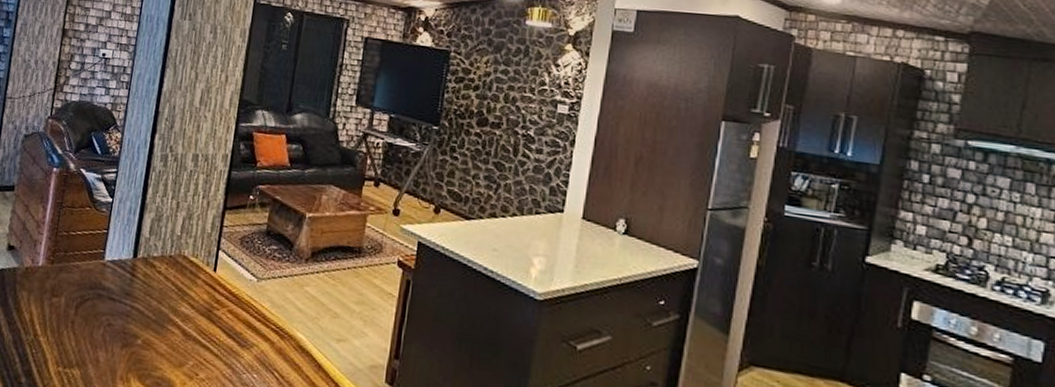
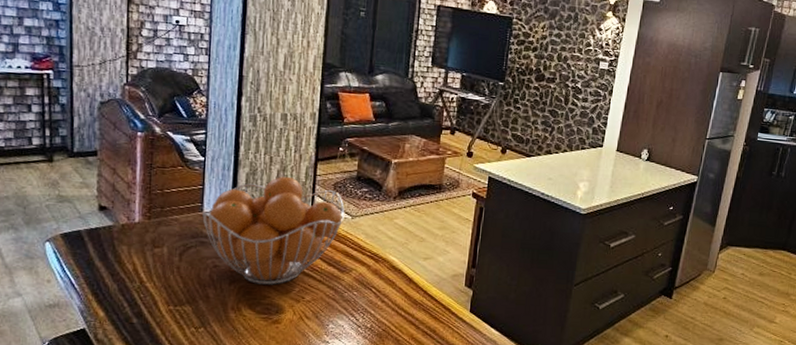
fruit basket: none [103,224,250,355] -> present [202,176,344,285]

